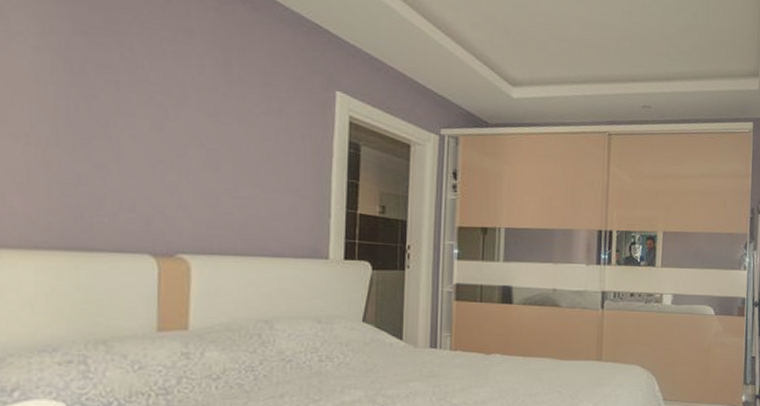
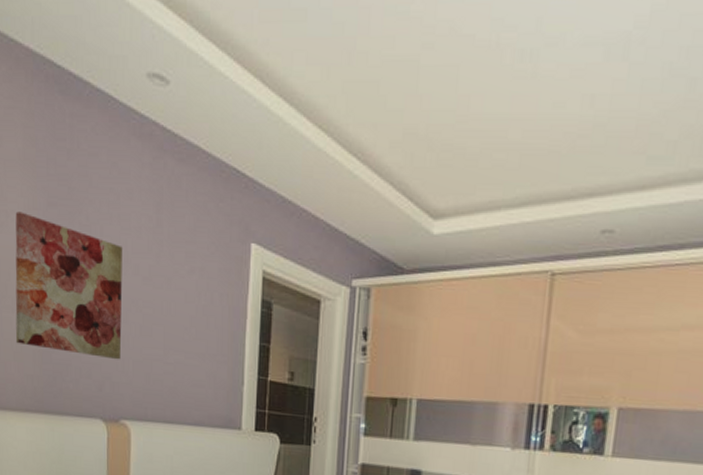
wall art: none [19,34,180,194] -> present [15,211,123,360]

